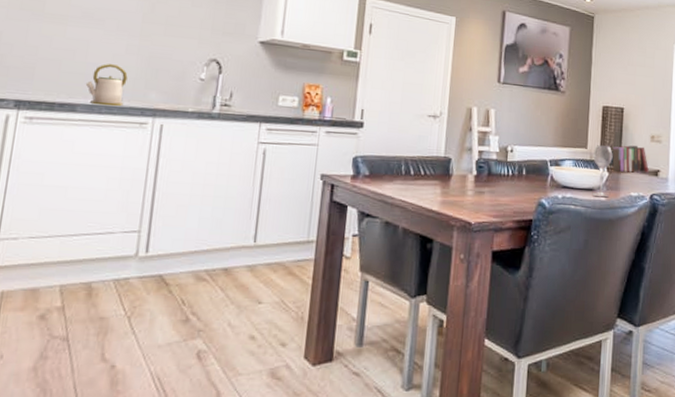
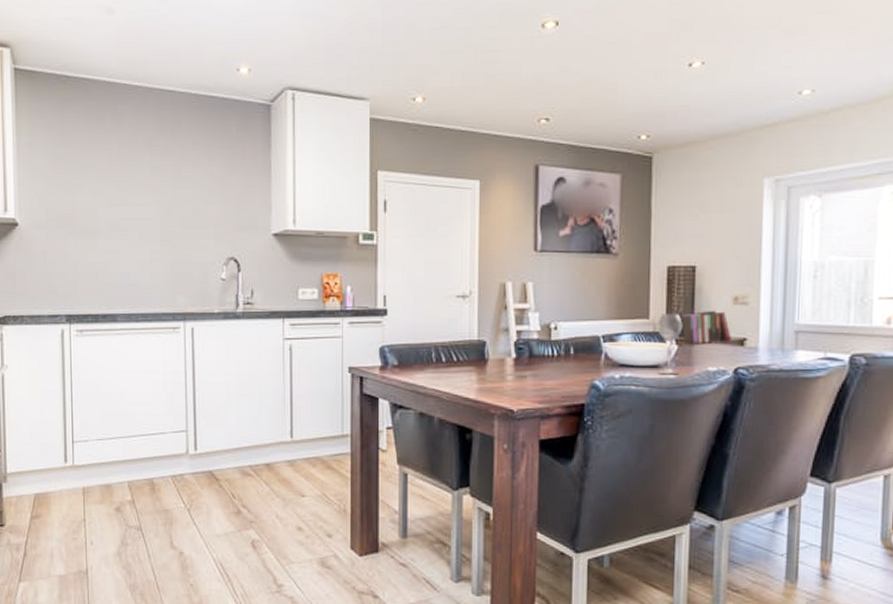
kettle: present [85,64,128,107] -> none [121,273,156,314]

